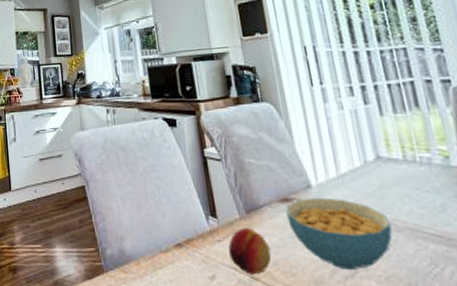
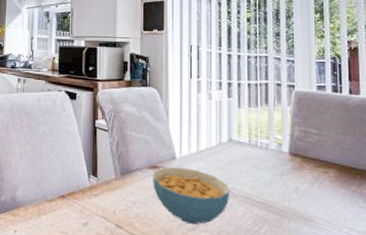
fruit: present [228,228,272,275] -> none [102,186,135,224]

